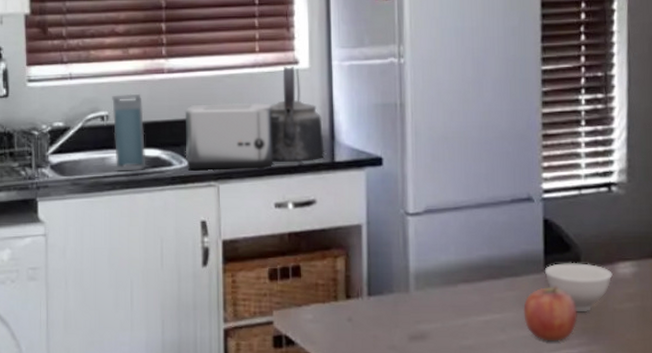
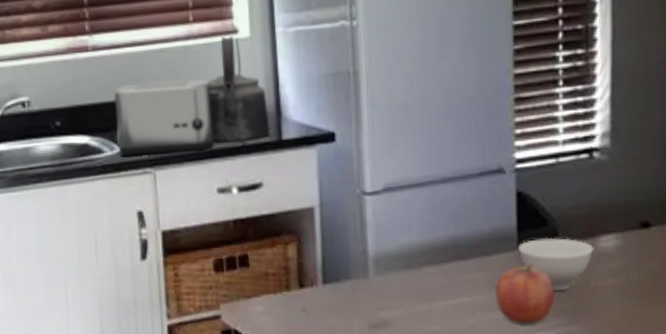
soap dispenser: present [112,93,145,171] -> none [32,75,73,162]

